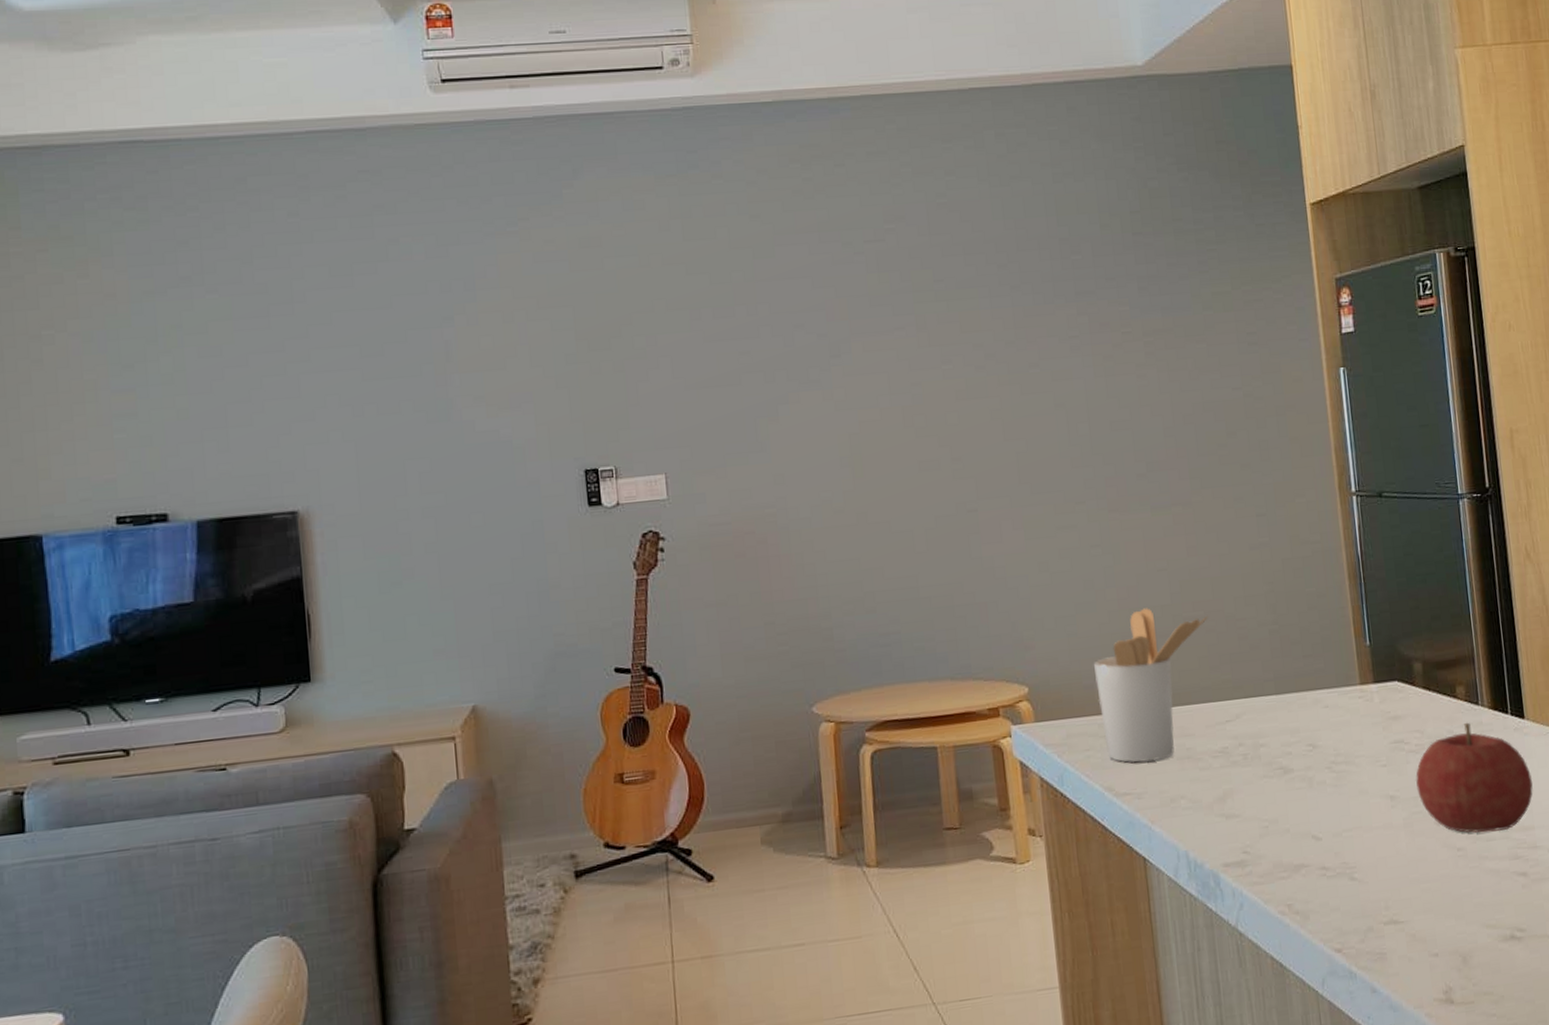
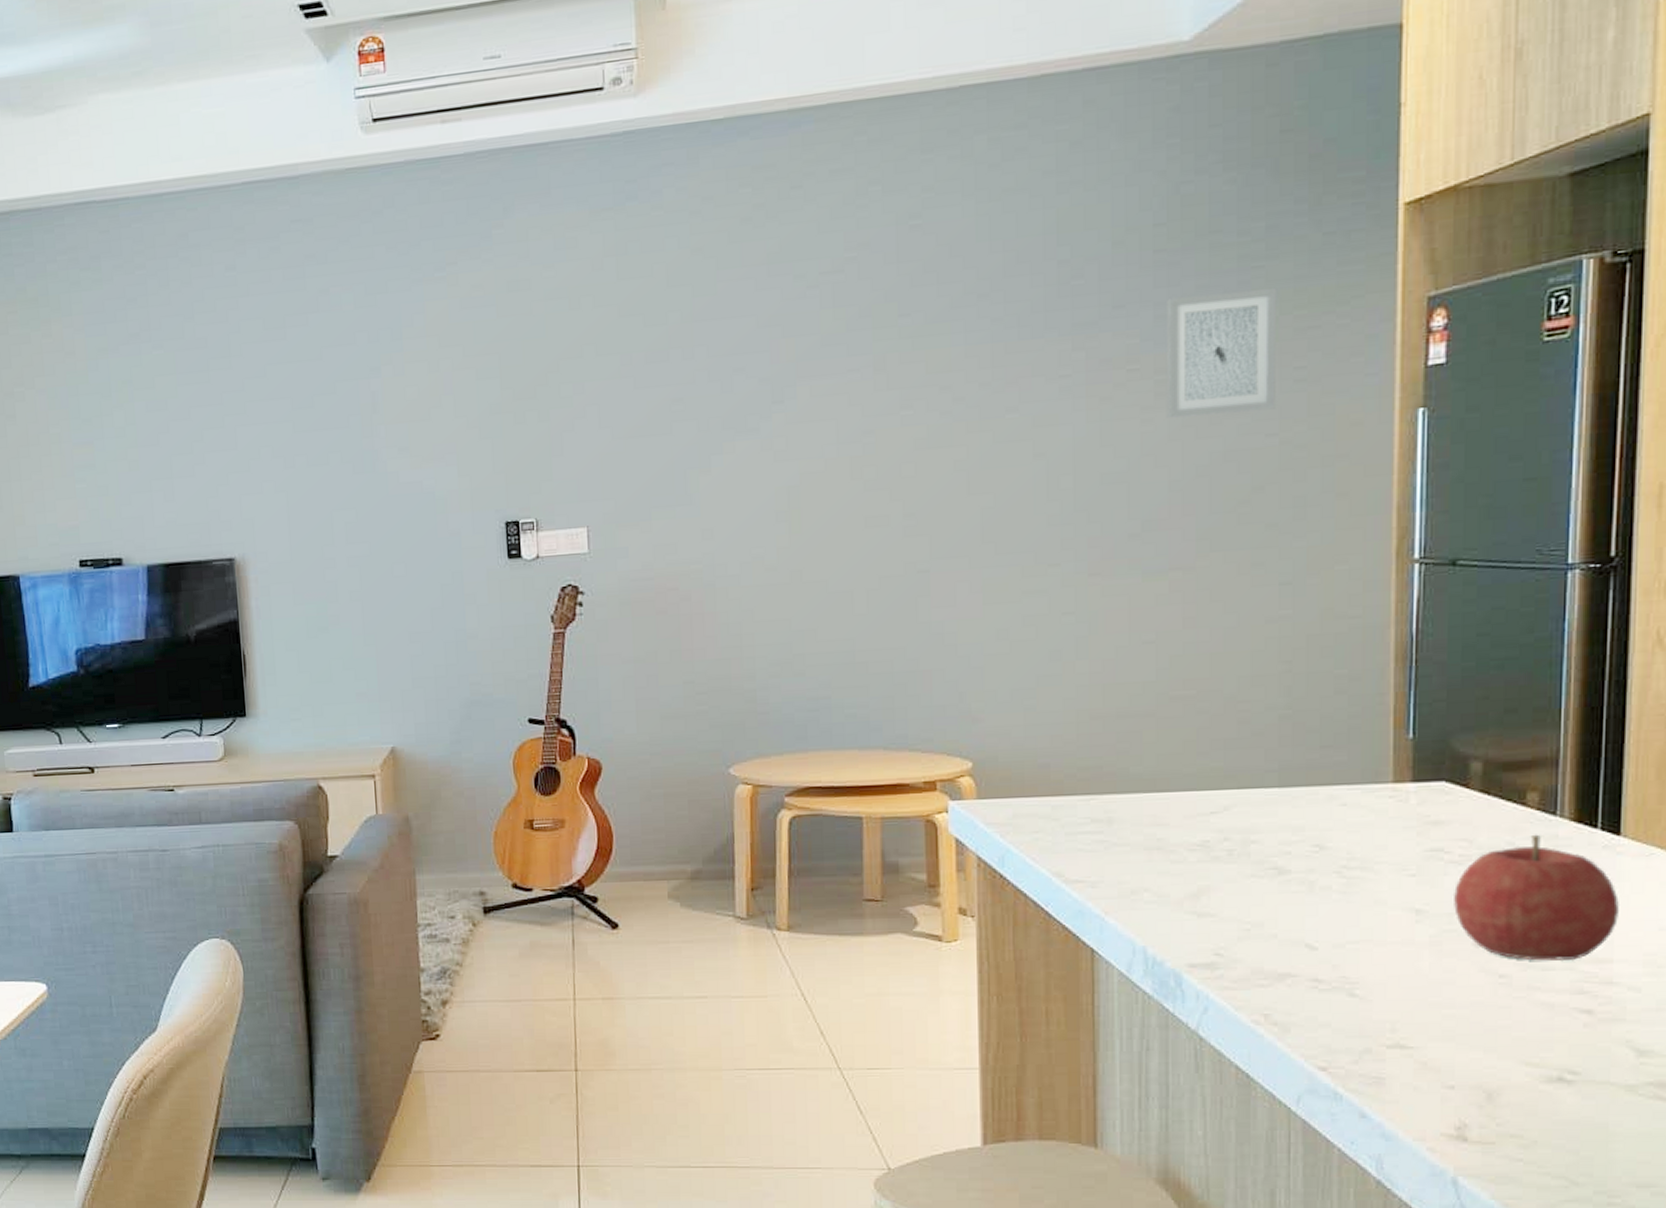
utensil holder: present [1093,608,1208,763] -> none [1052,684,1201,851]
wall art: none [1147,266,1237,374] -> present [1166,287,1277,418]

